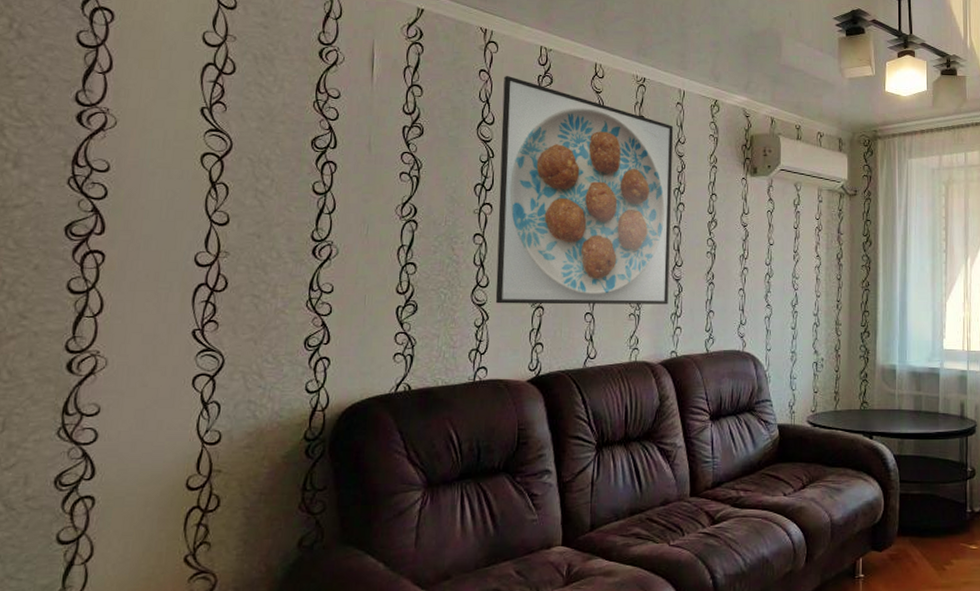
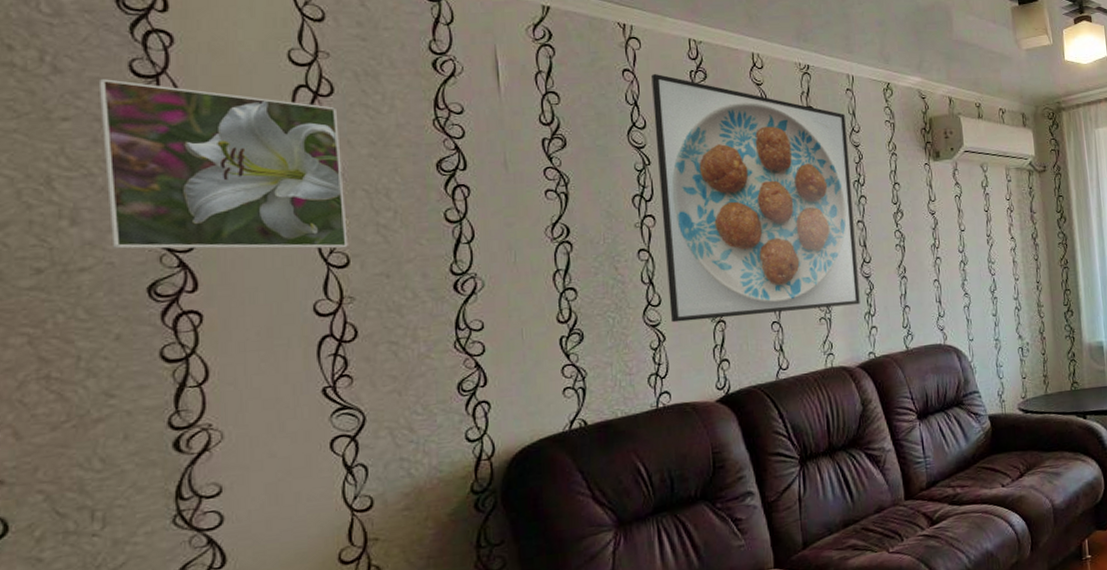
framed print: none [42,46,236,208] -> present [98,79,348,249]

